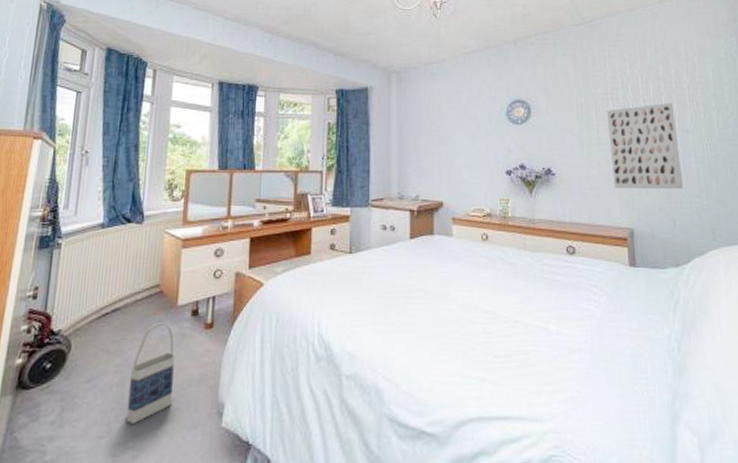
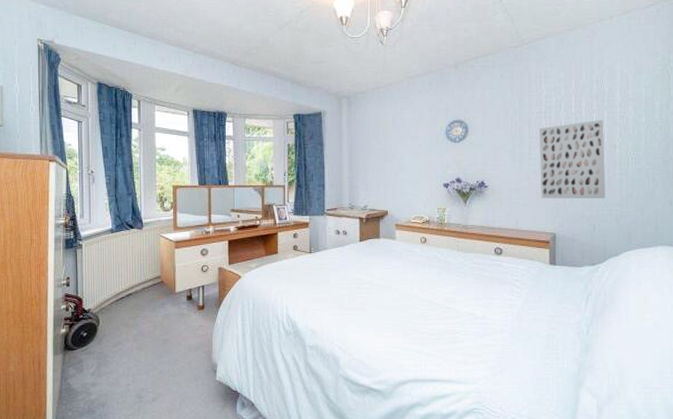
bag: present [127,322,175,425] -> none [146,305,179,377]

